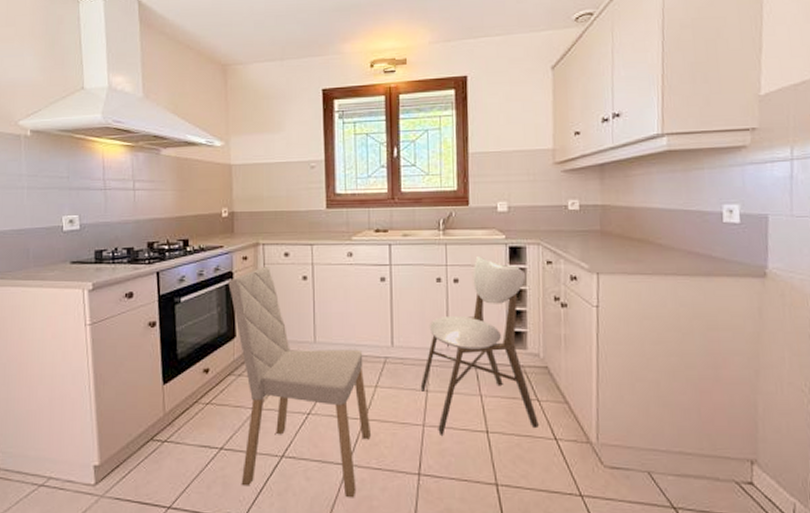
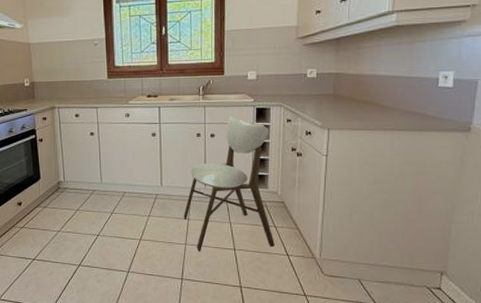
dining chair: present [228,266,371,498] -> none [32,125,145,295]

